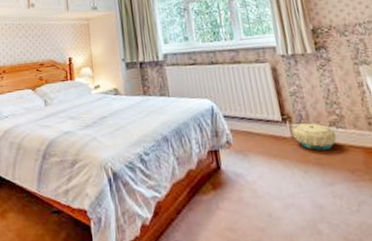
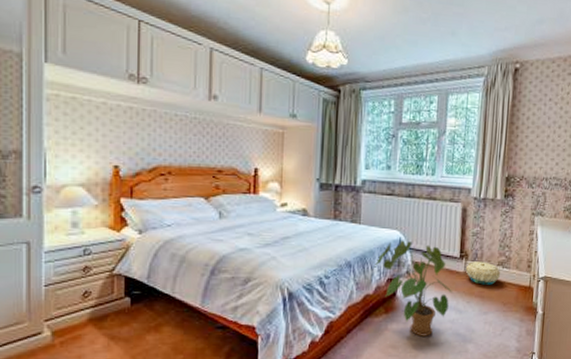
house plant: none [190,108,285,216] -> present [373,240,453,336]

